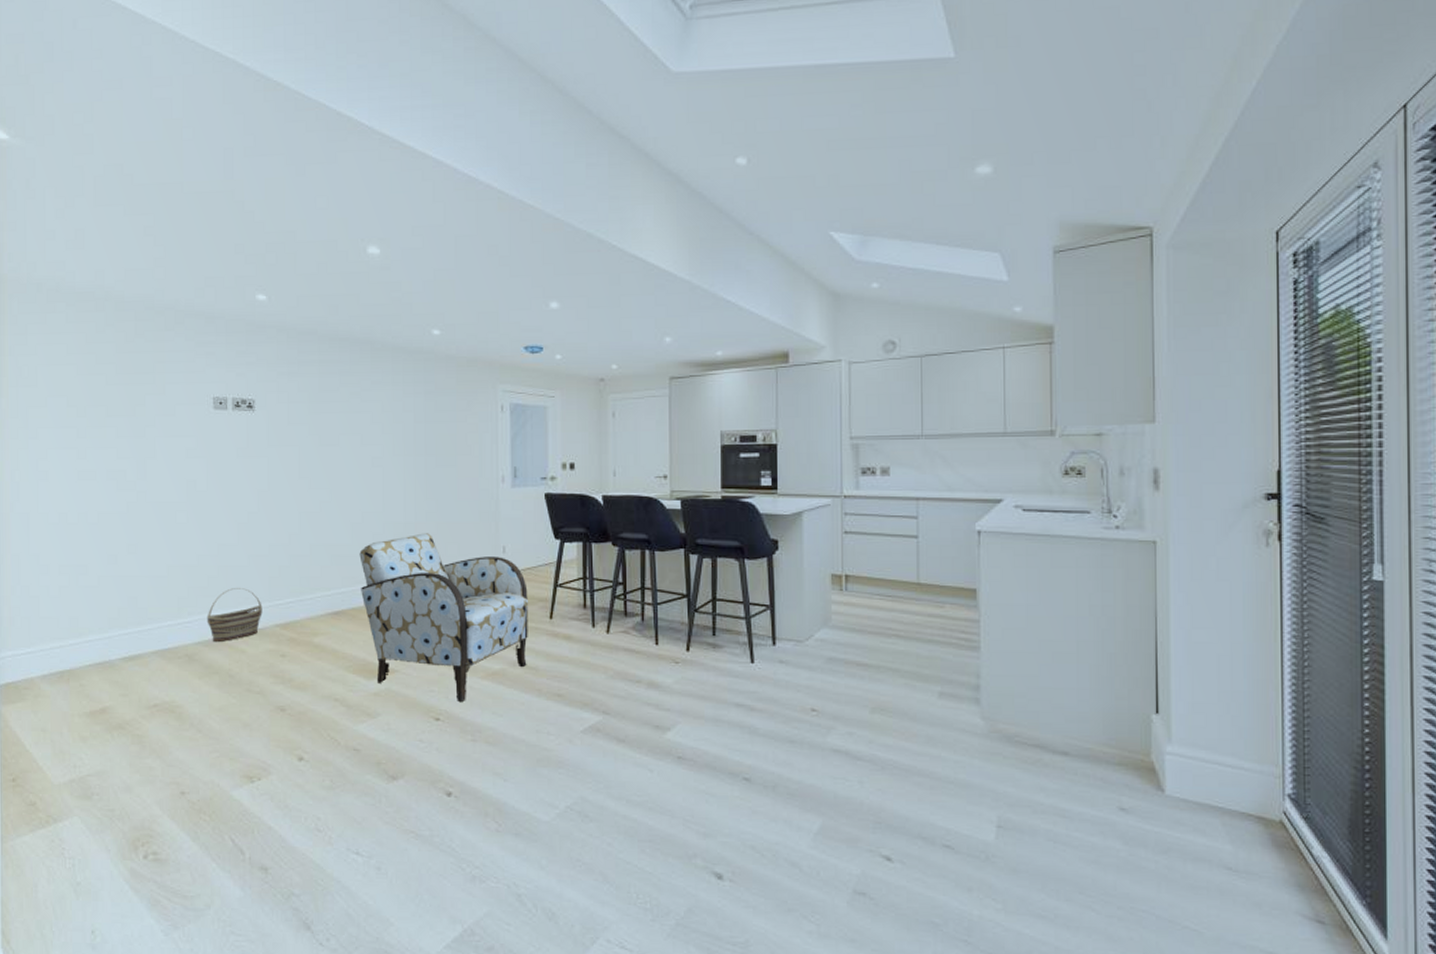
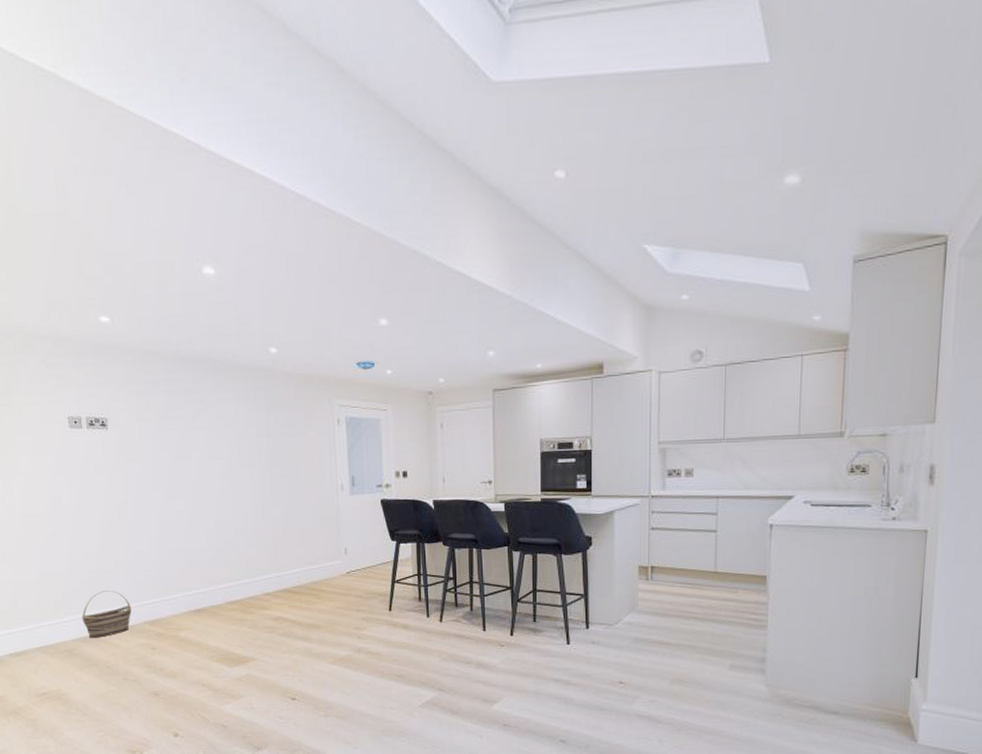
armchair: present [359,533,528,703] -> none [215,538,370,685]

